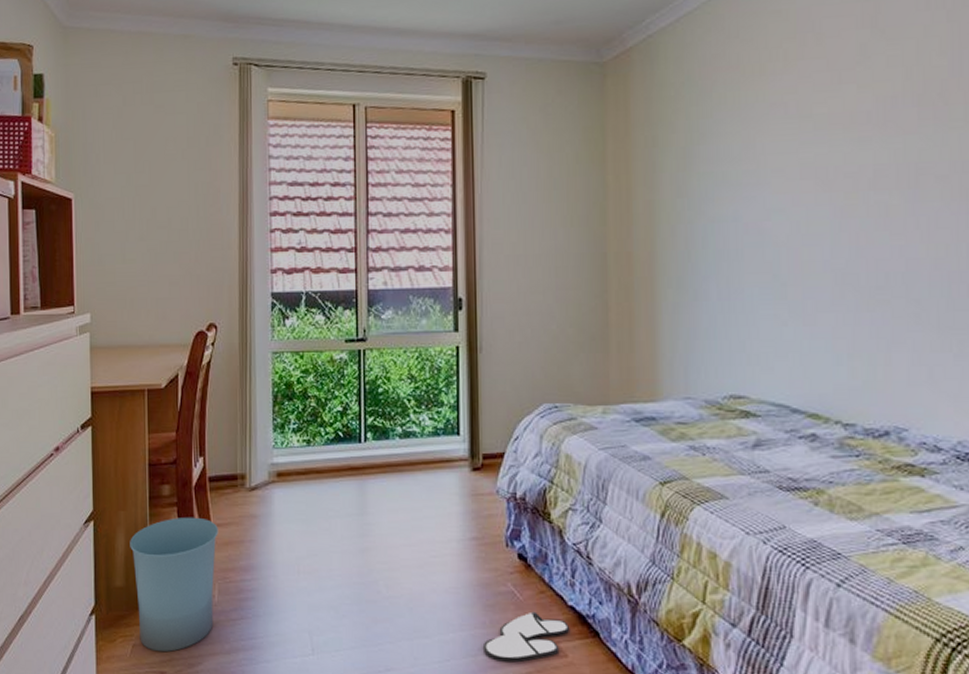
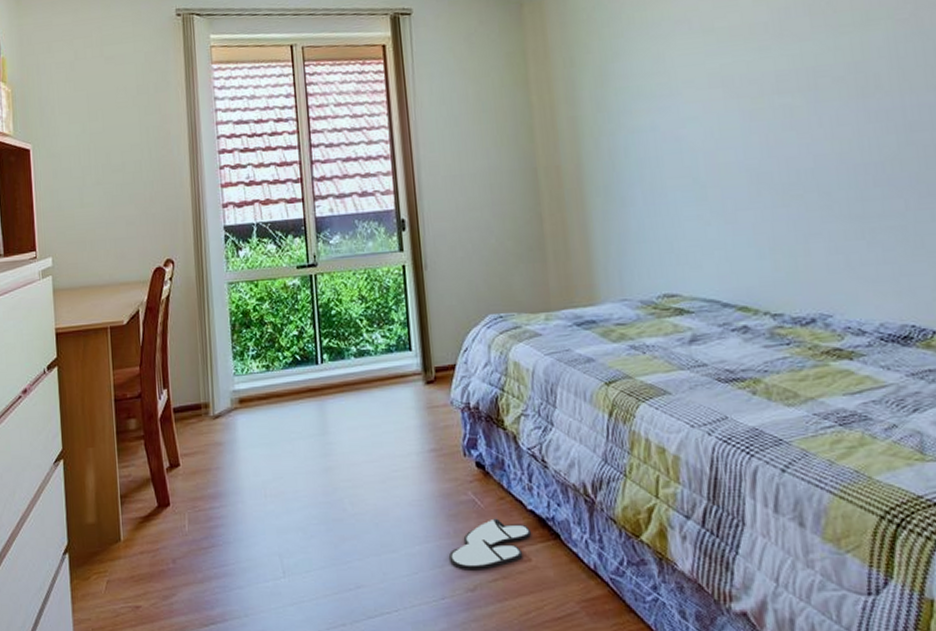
waste bin: present [130,516,218,652] -> none [99,448,186,585]

